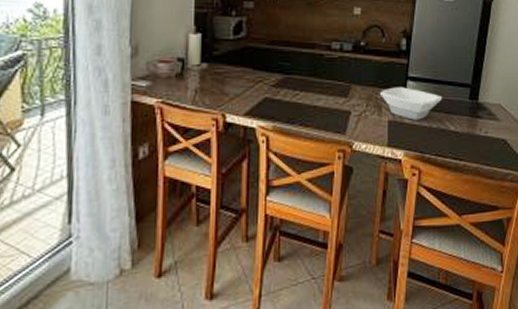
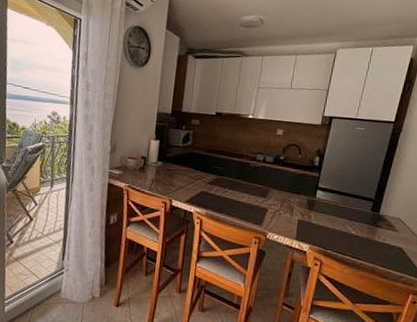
bowl: present [379,87,443,120] -> none [292,194,347,222]

